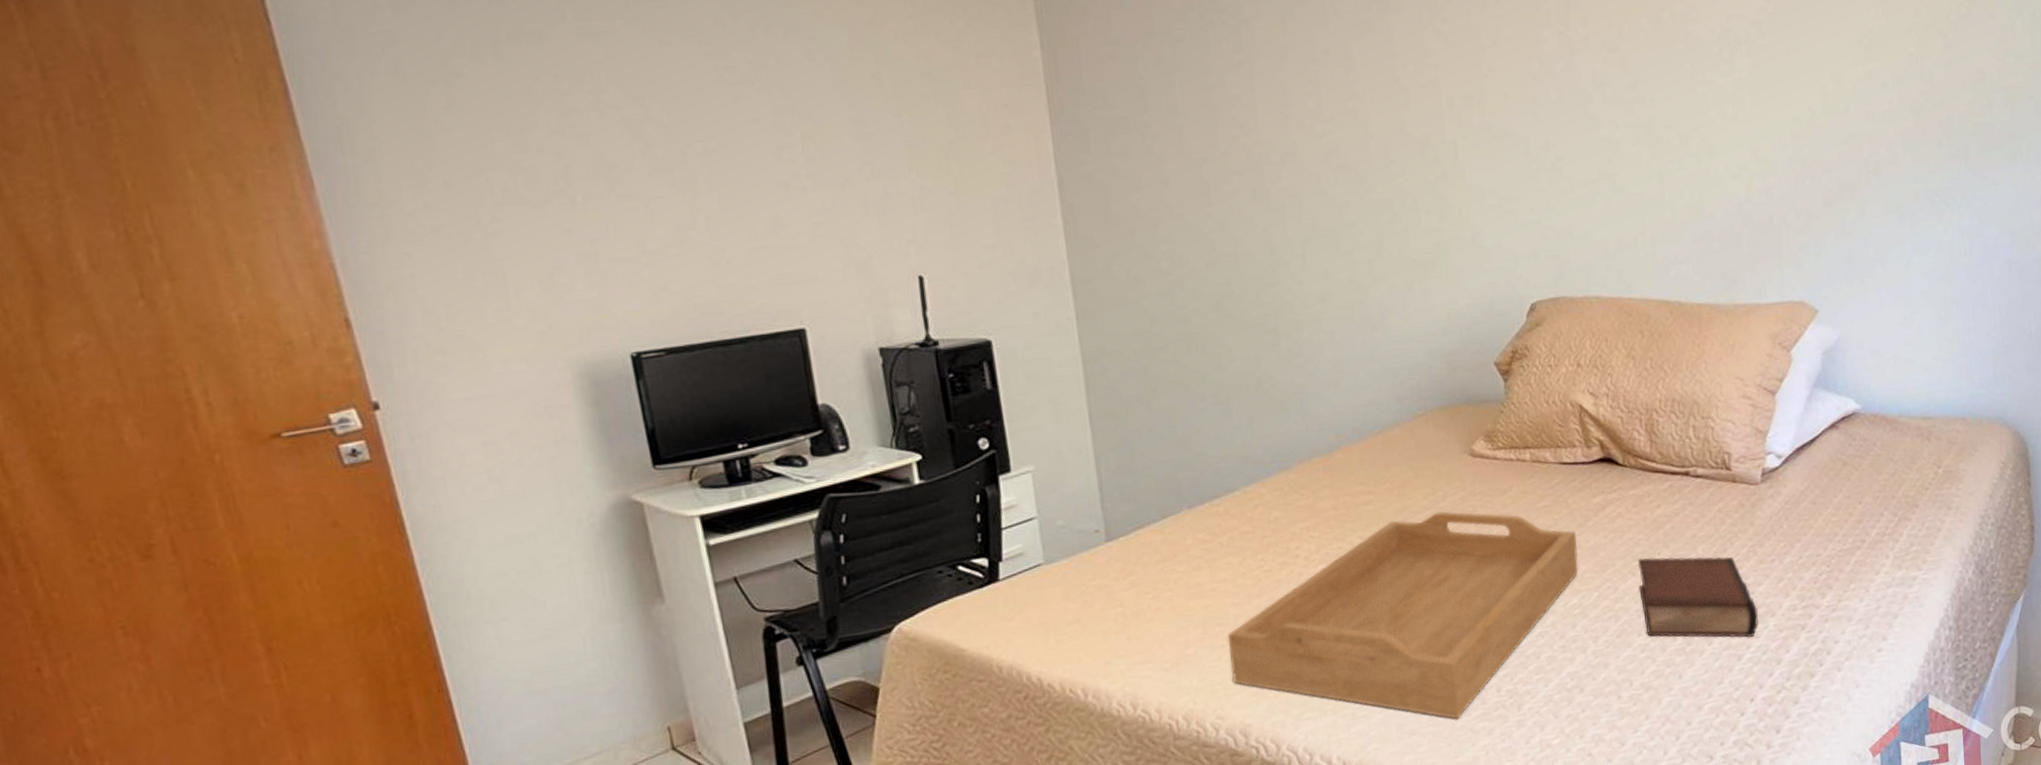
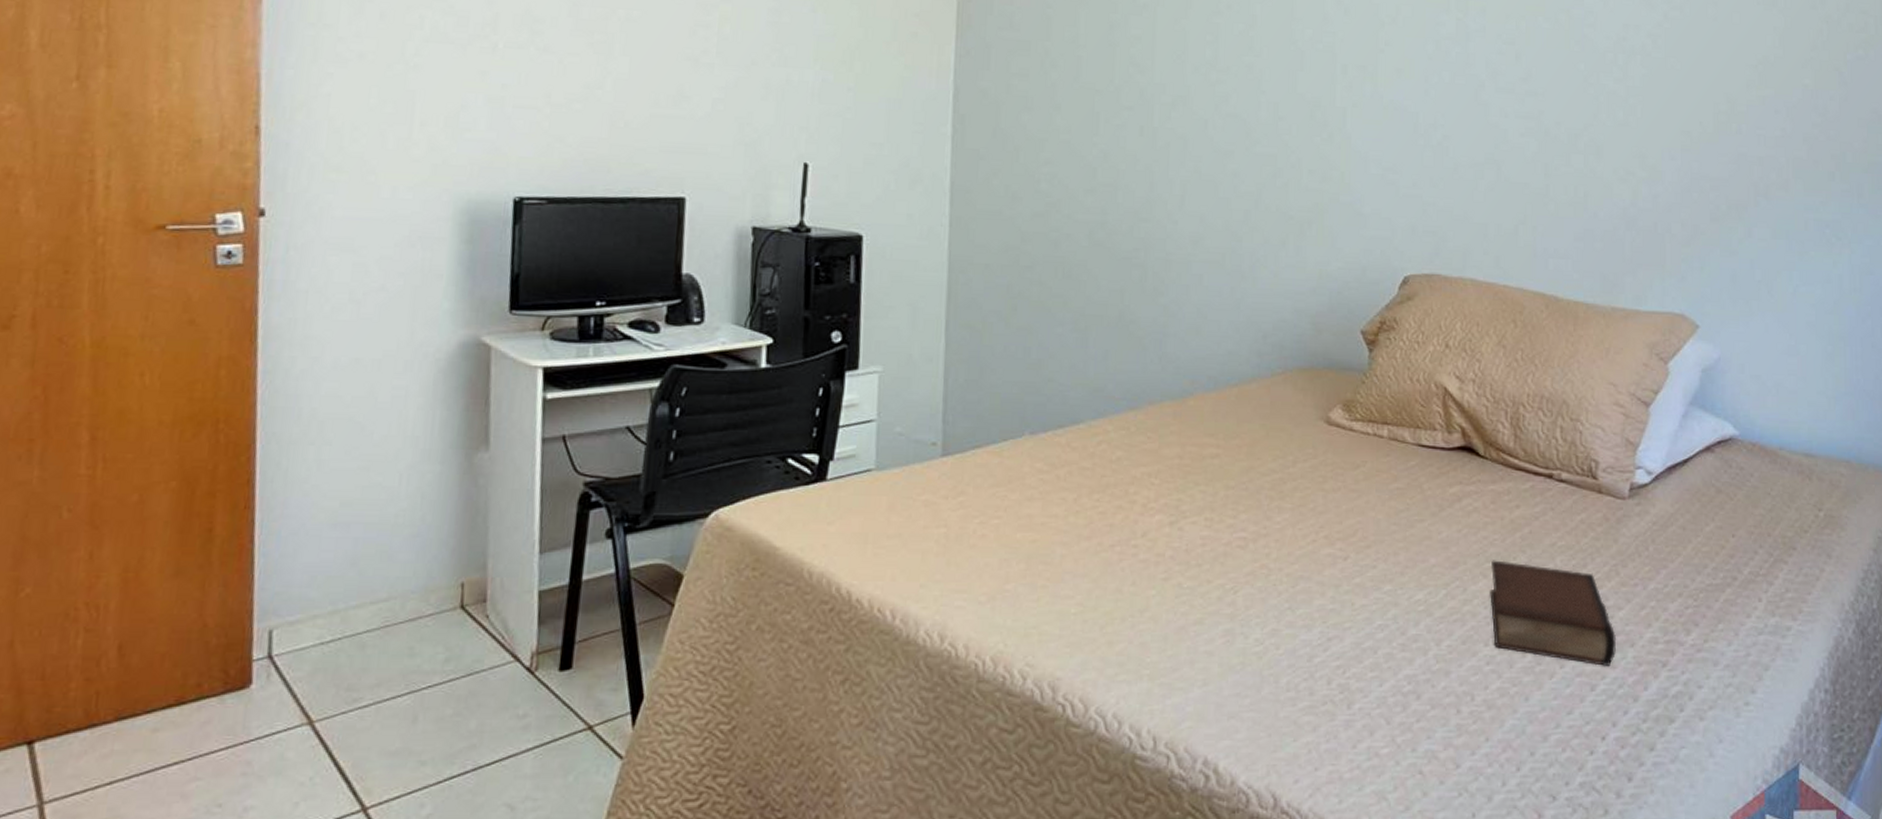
serving tray: present [1228,511,1579,719] -> none [1048,477,1429,707]

